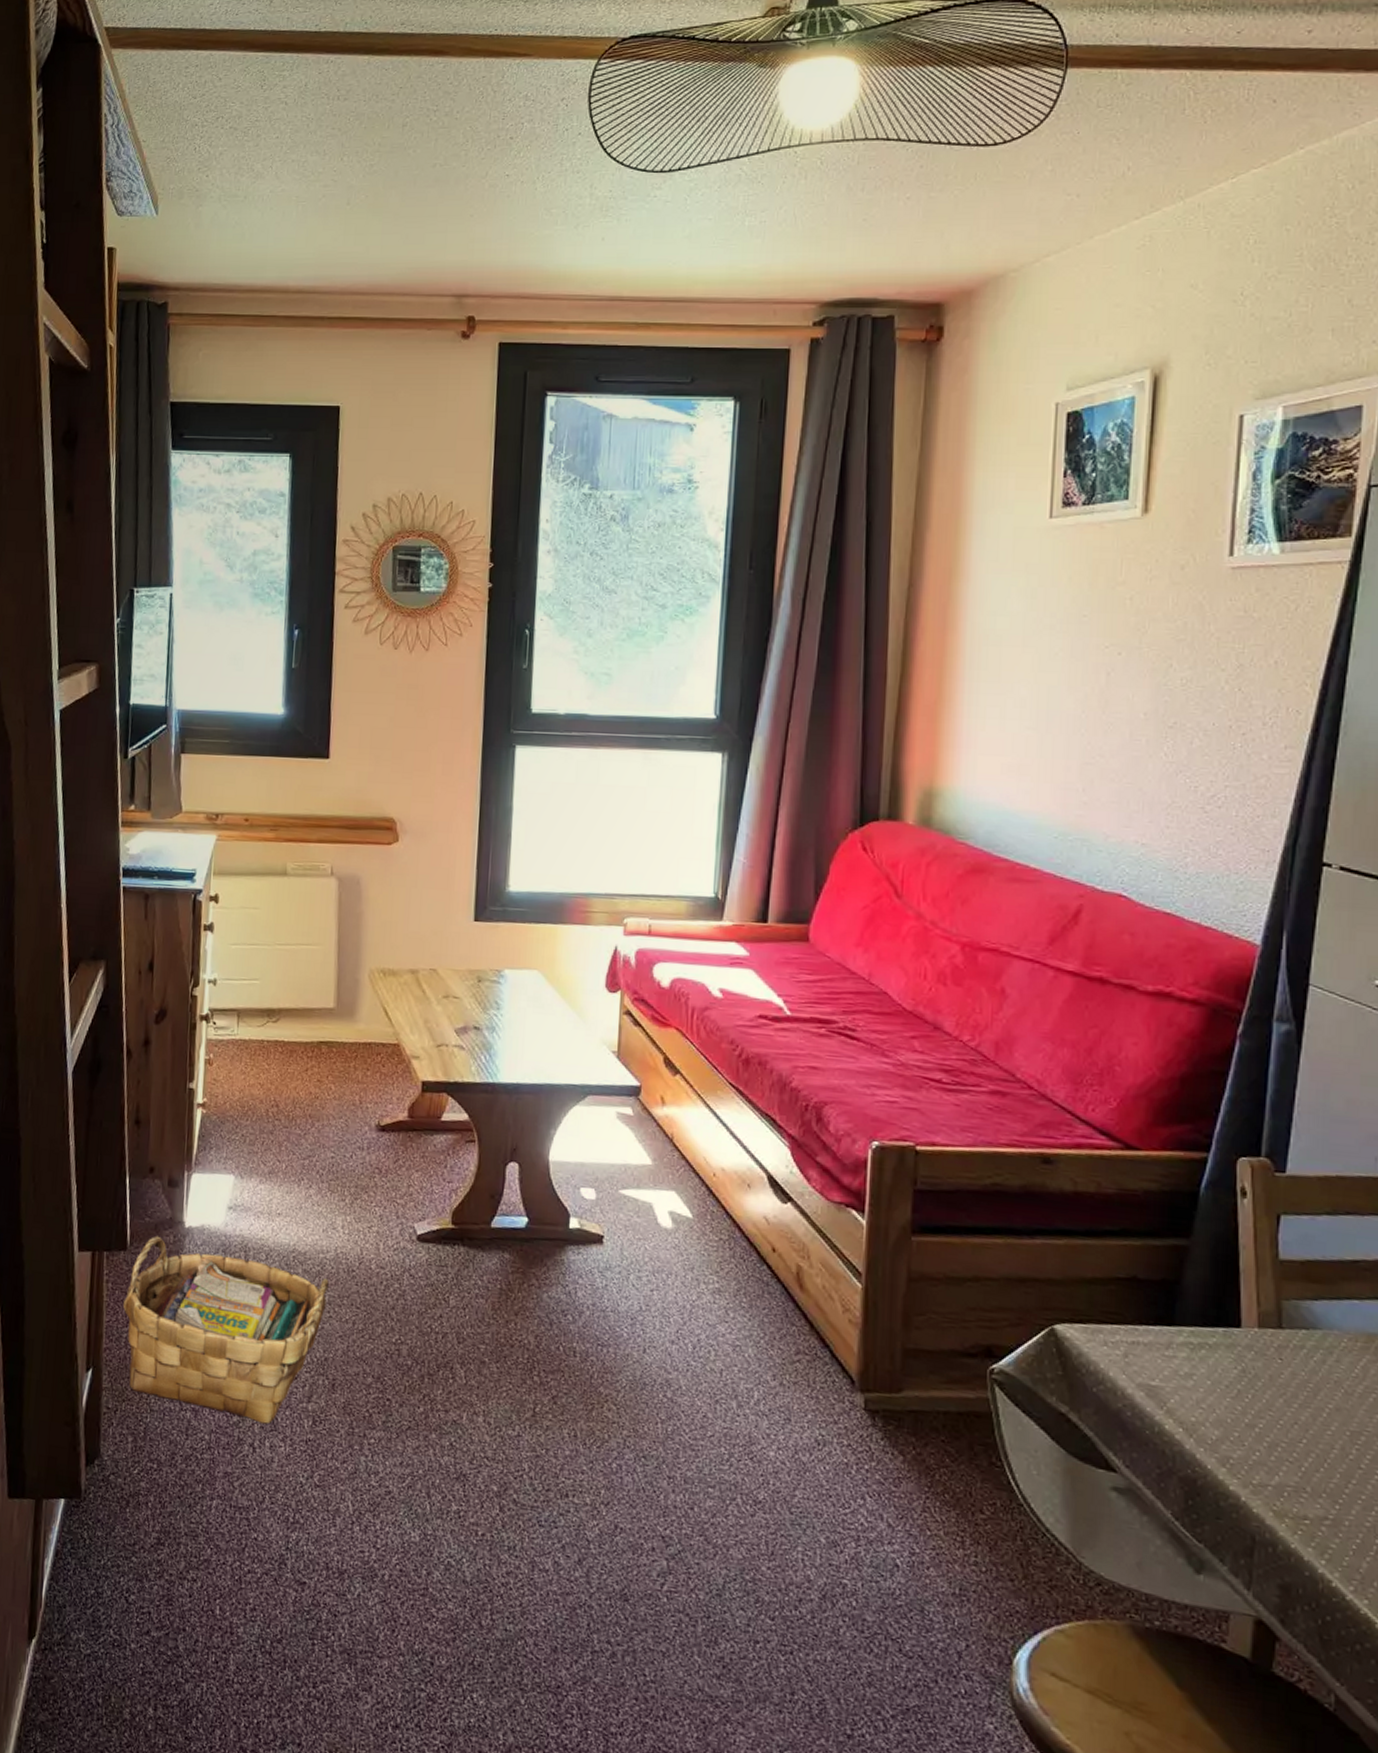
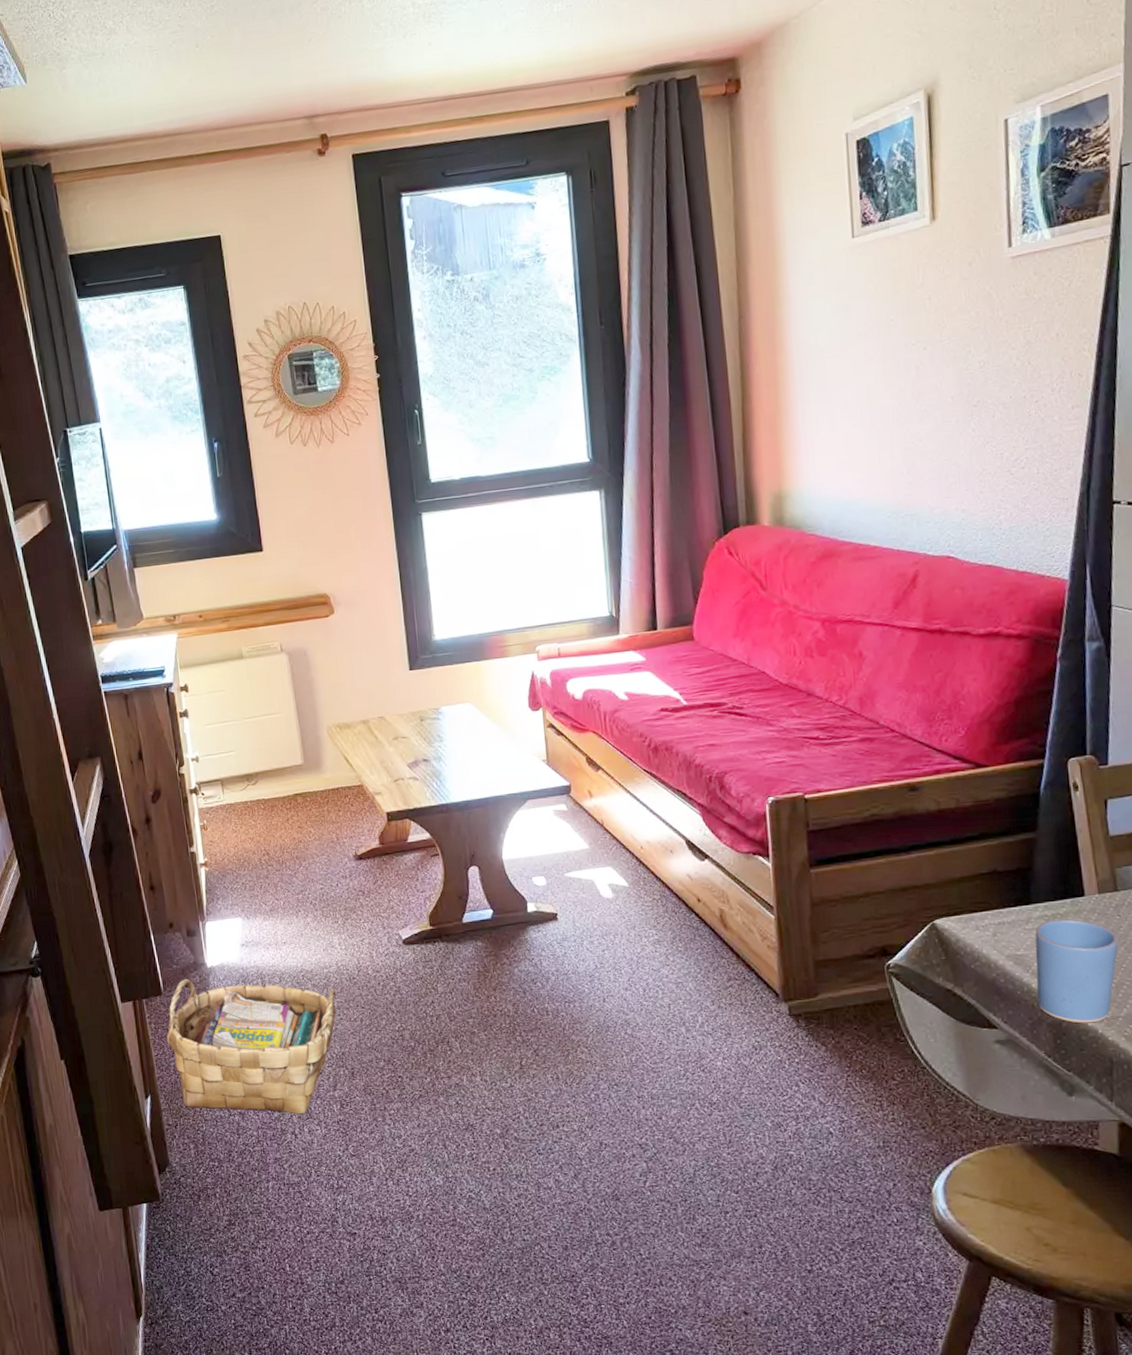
mug: none [1169,1349,1277,1487] -> present [1035,919,1118,1024]

